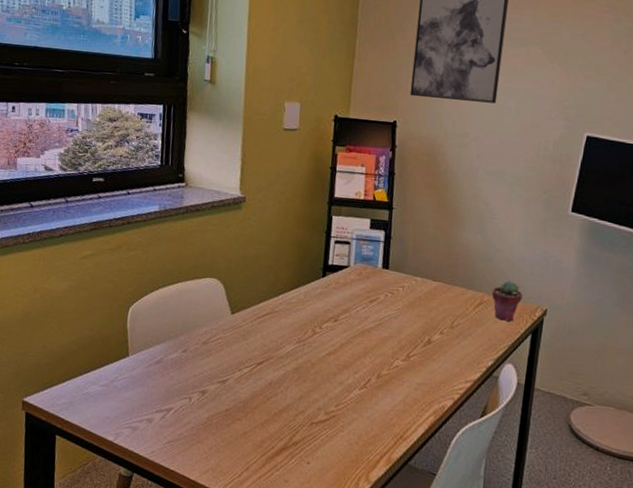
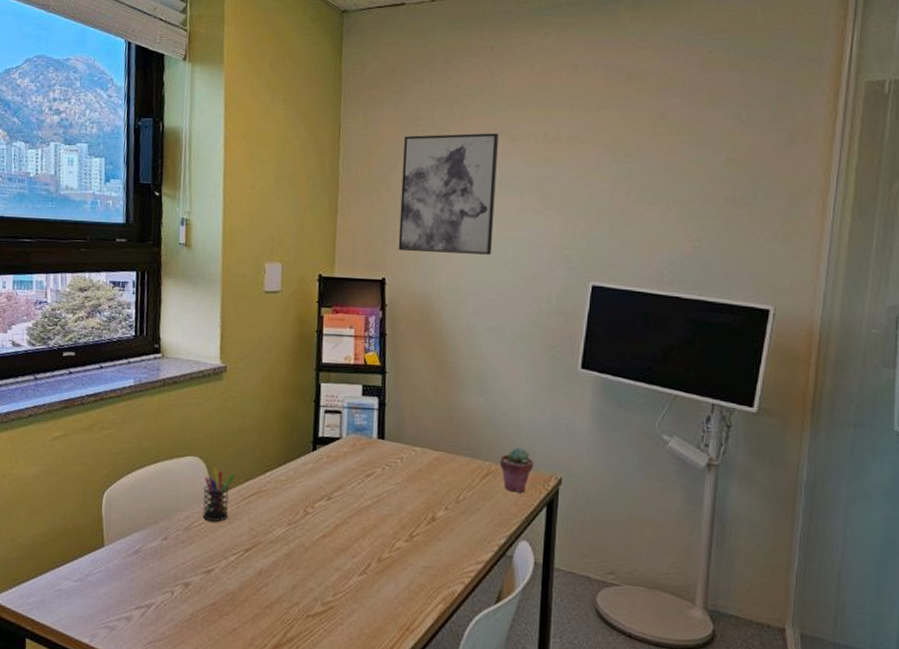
pen holder: none [219,288,251,338] -> present [202,467,235,522]

